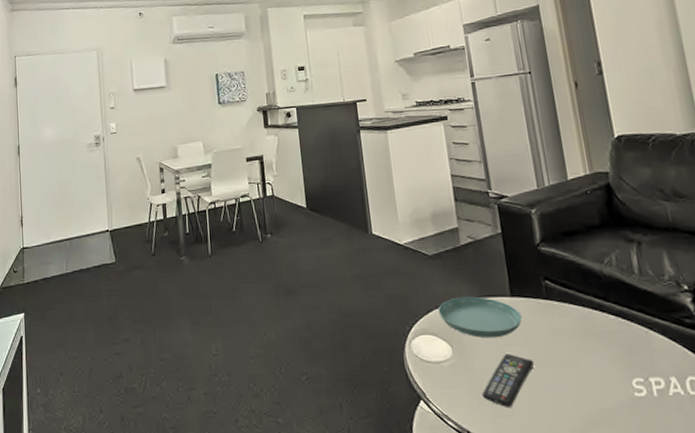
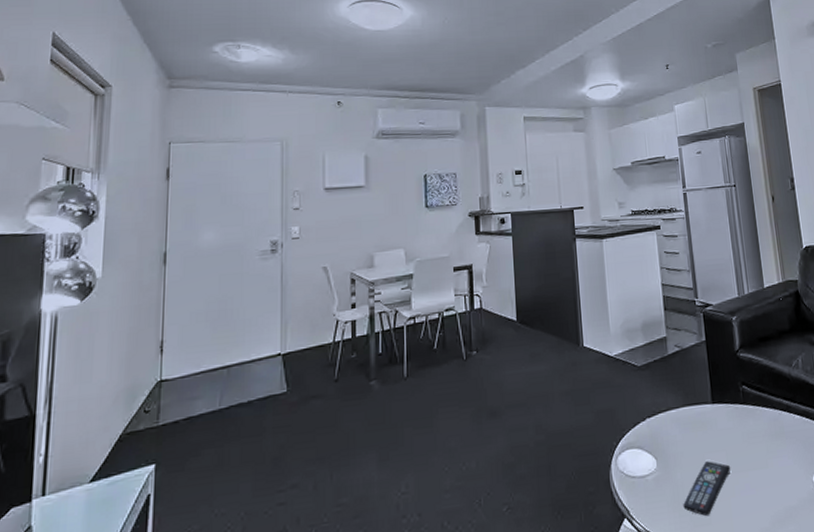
saucer: present [438,296,522,339] -> none [644,405,721,448]

